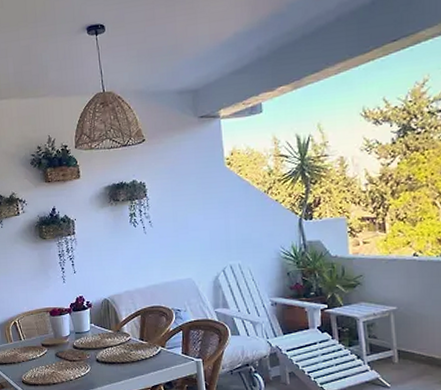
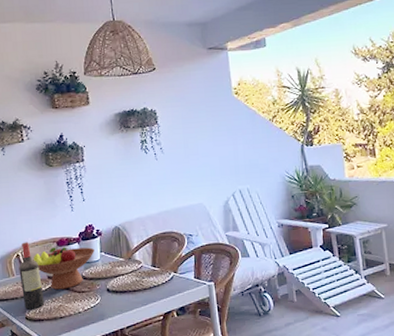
wine bottle: none [16,310,39,374] -> present [19,242,45,310]
fruit bowl: none [28,317,85,357] -> present [33,247,95,290]

